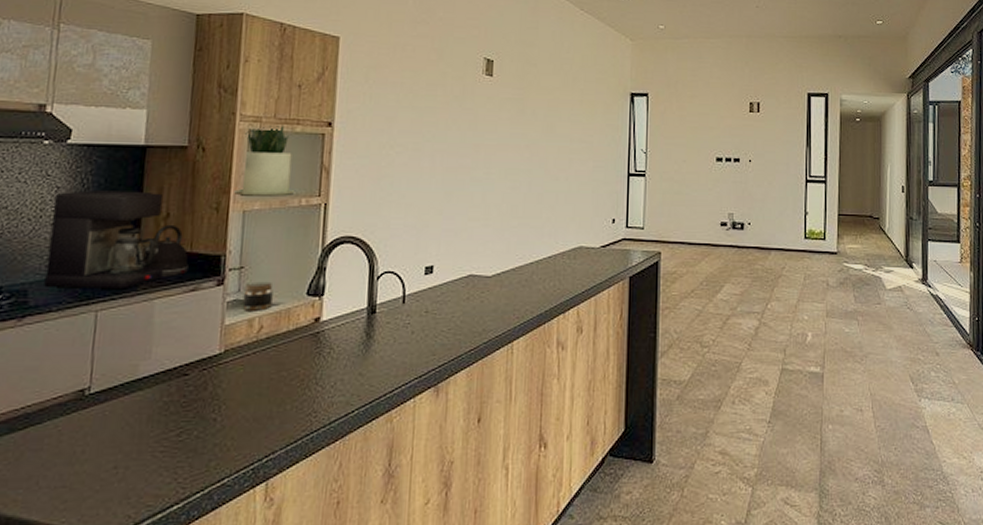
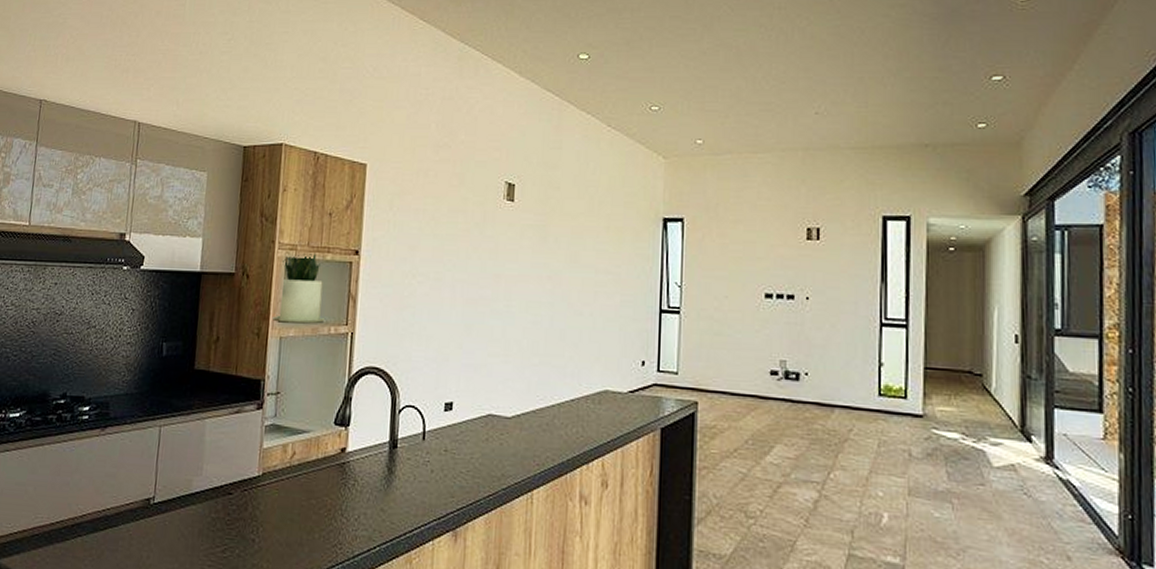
coffee maker: present [44,190,163,290] -> none [121,313,214,408]
kettle: present [143,224,189,277] -> none [197,347,234,398]
jar: present [242,281,274,311] -> none [278,407,305,437]

